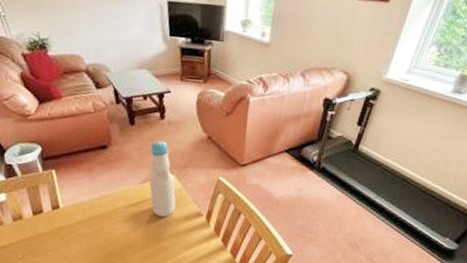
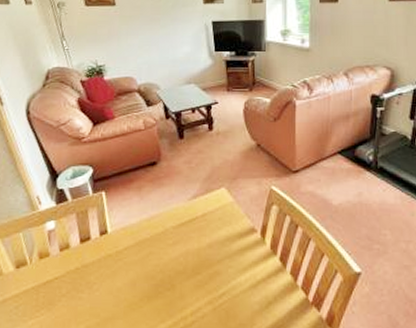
bottle: present [149,140,176,217] -> none [199,152,228,237]

